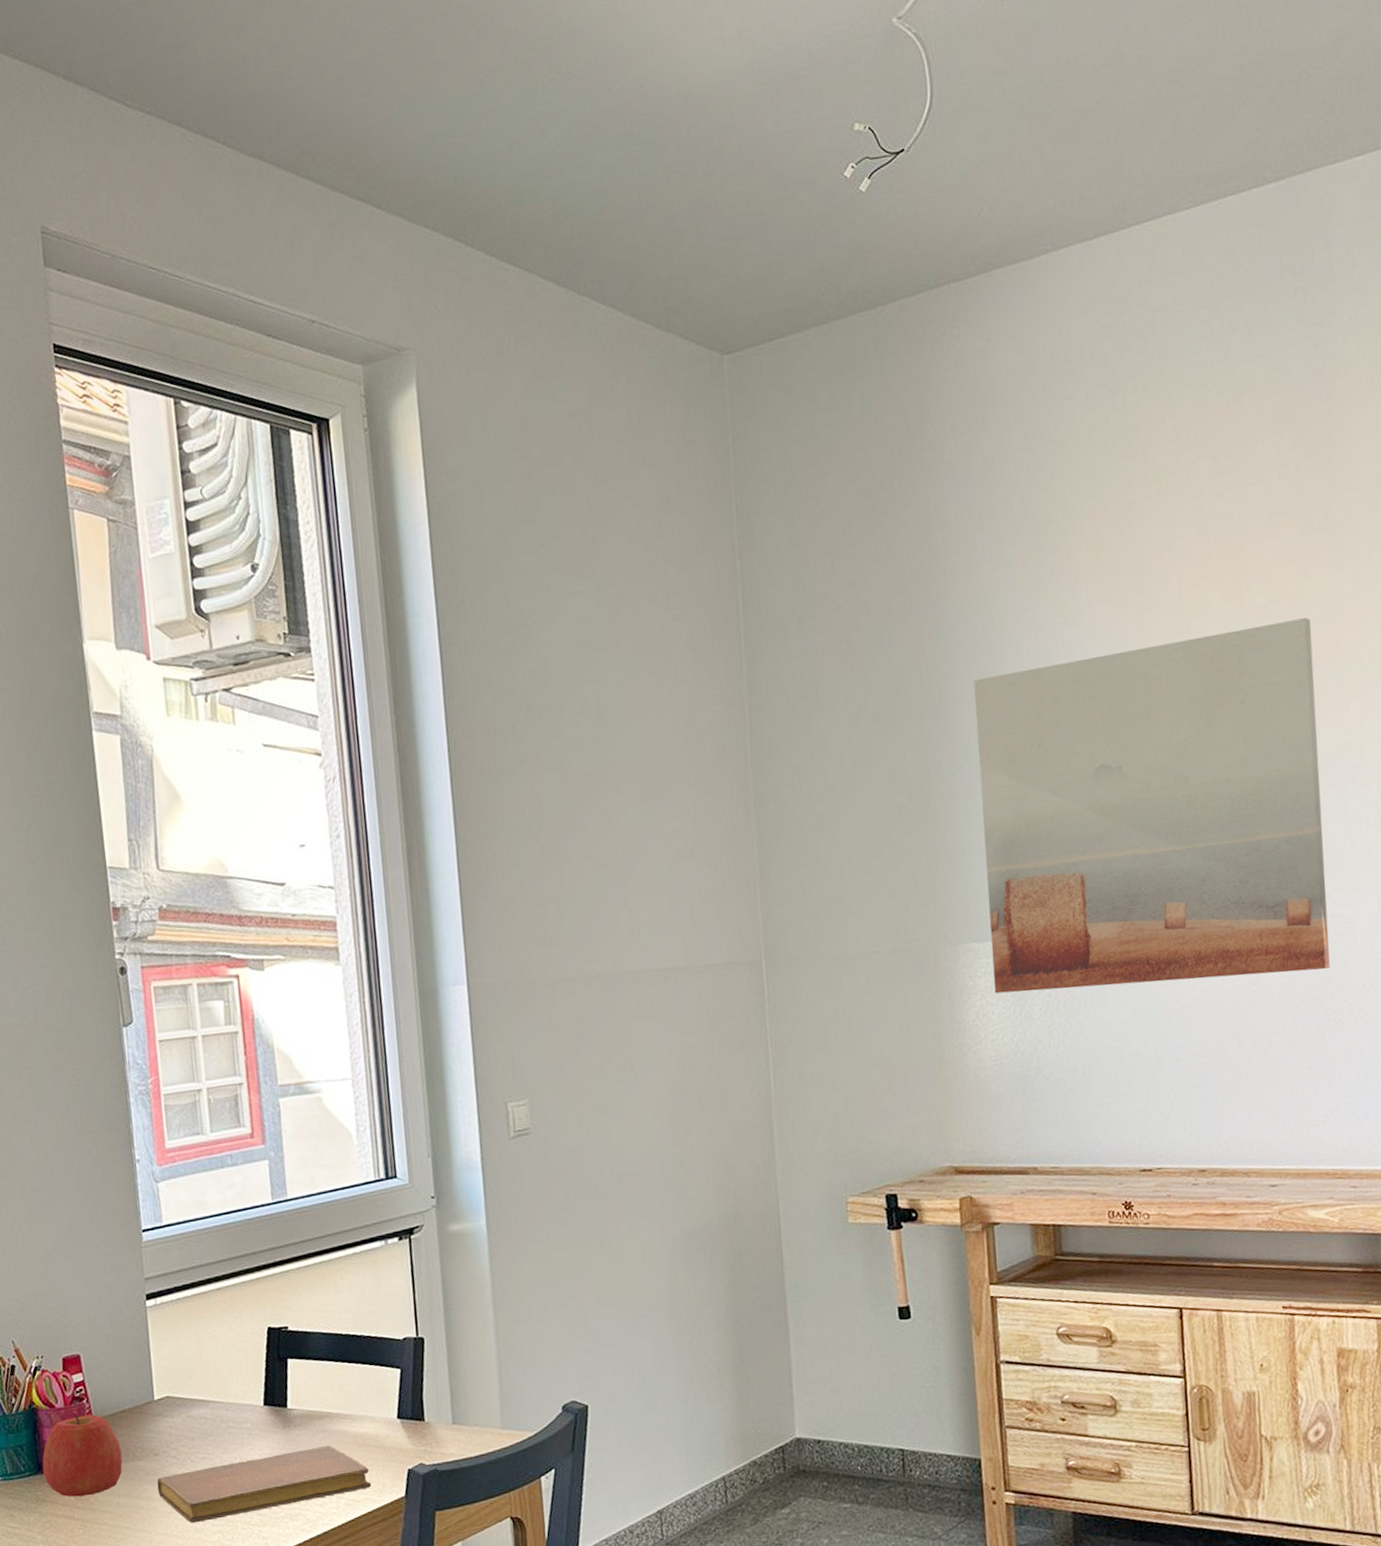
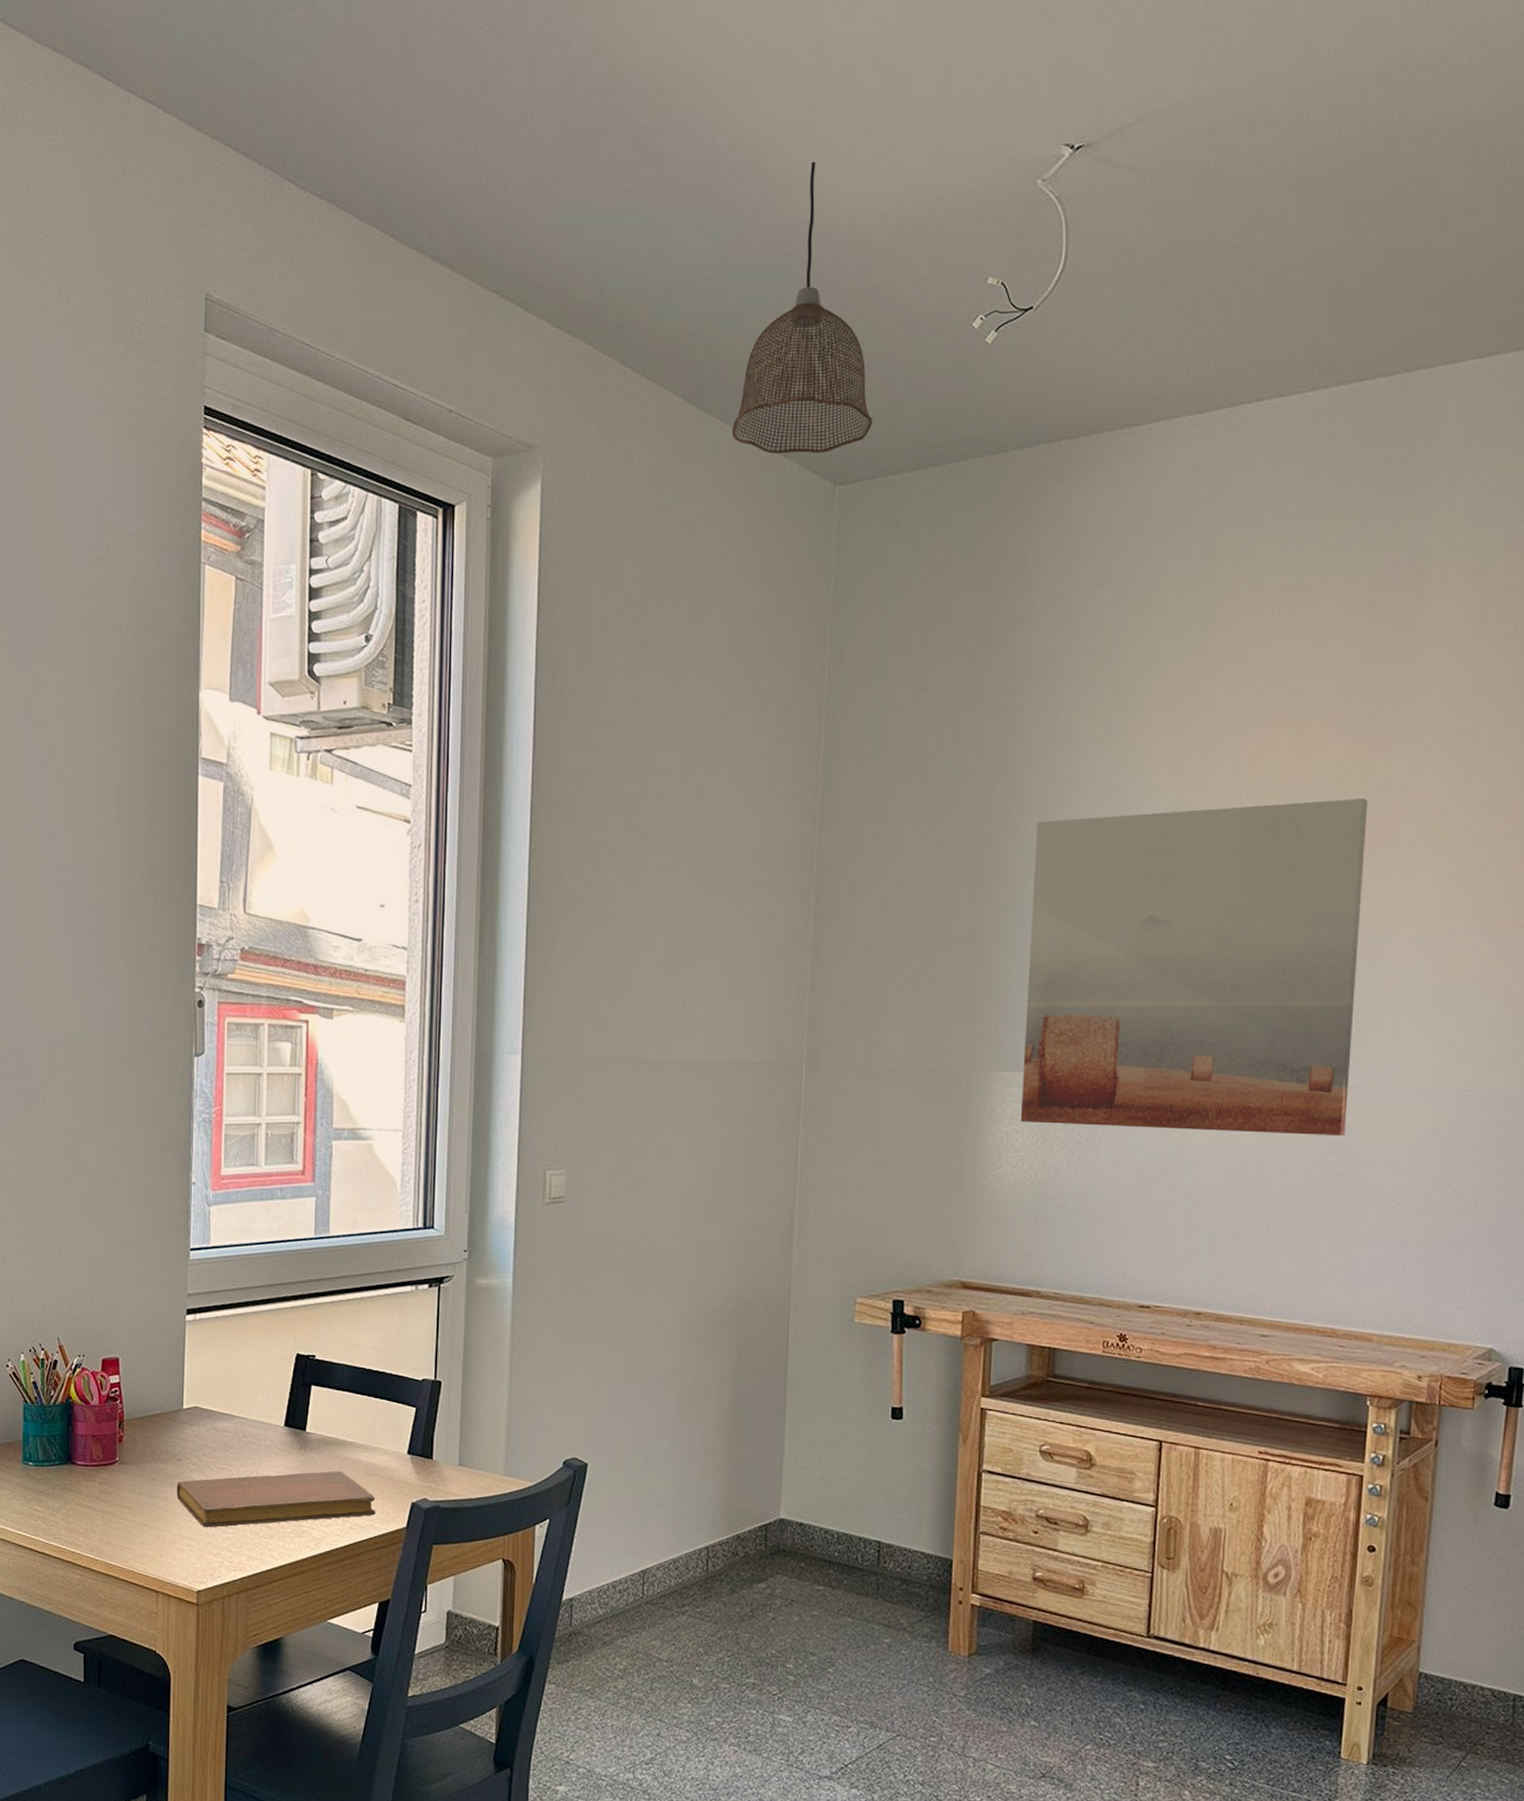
apple: present [42,1414,123,1497] -> none [72,1413,147,1490]
pendant lamp: none [608,23,754,330] -> present [731,161,873,454]

